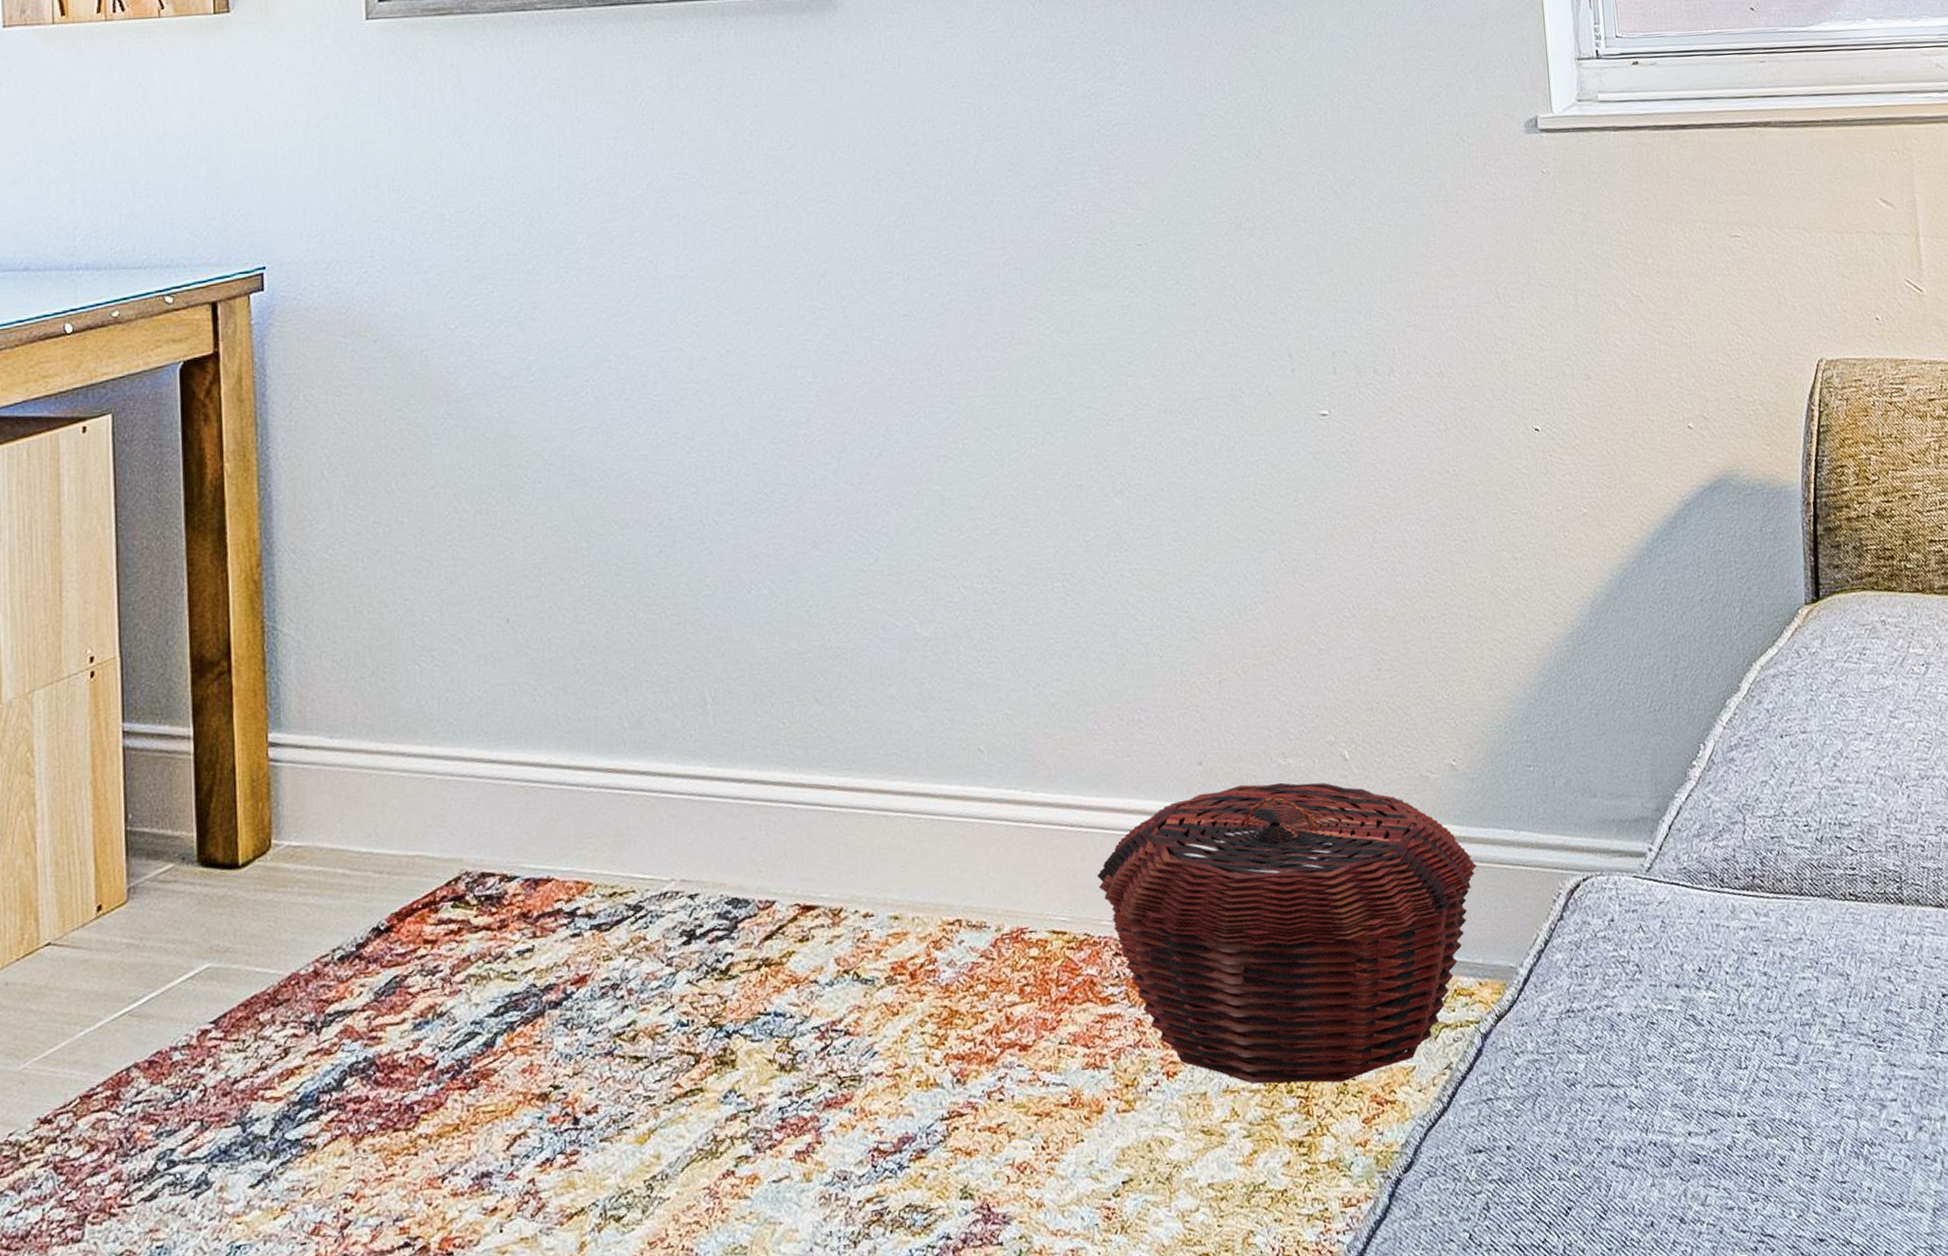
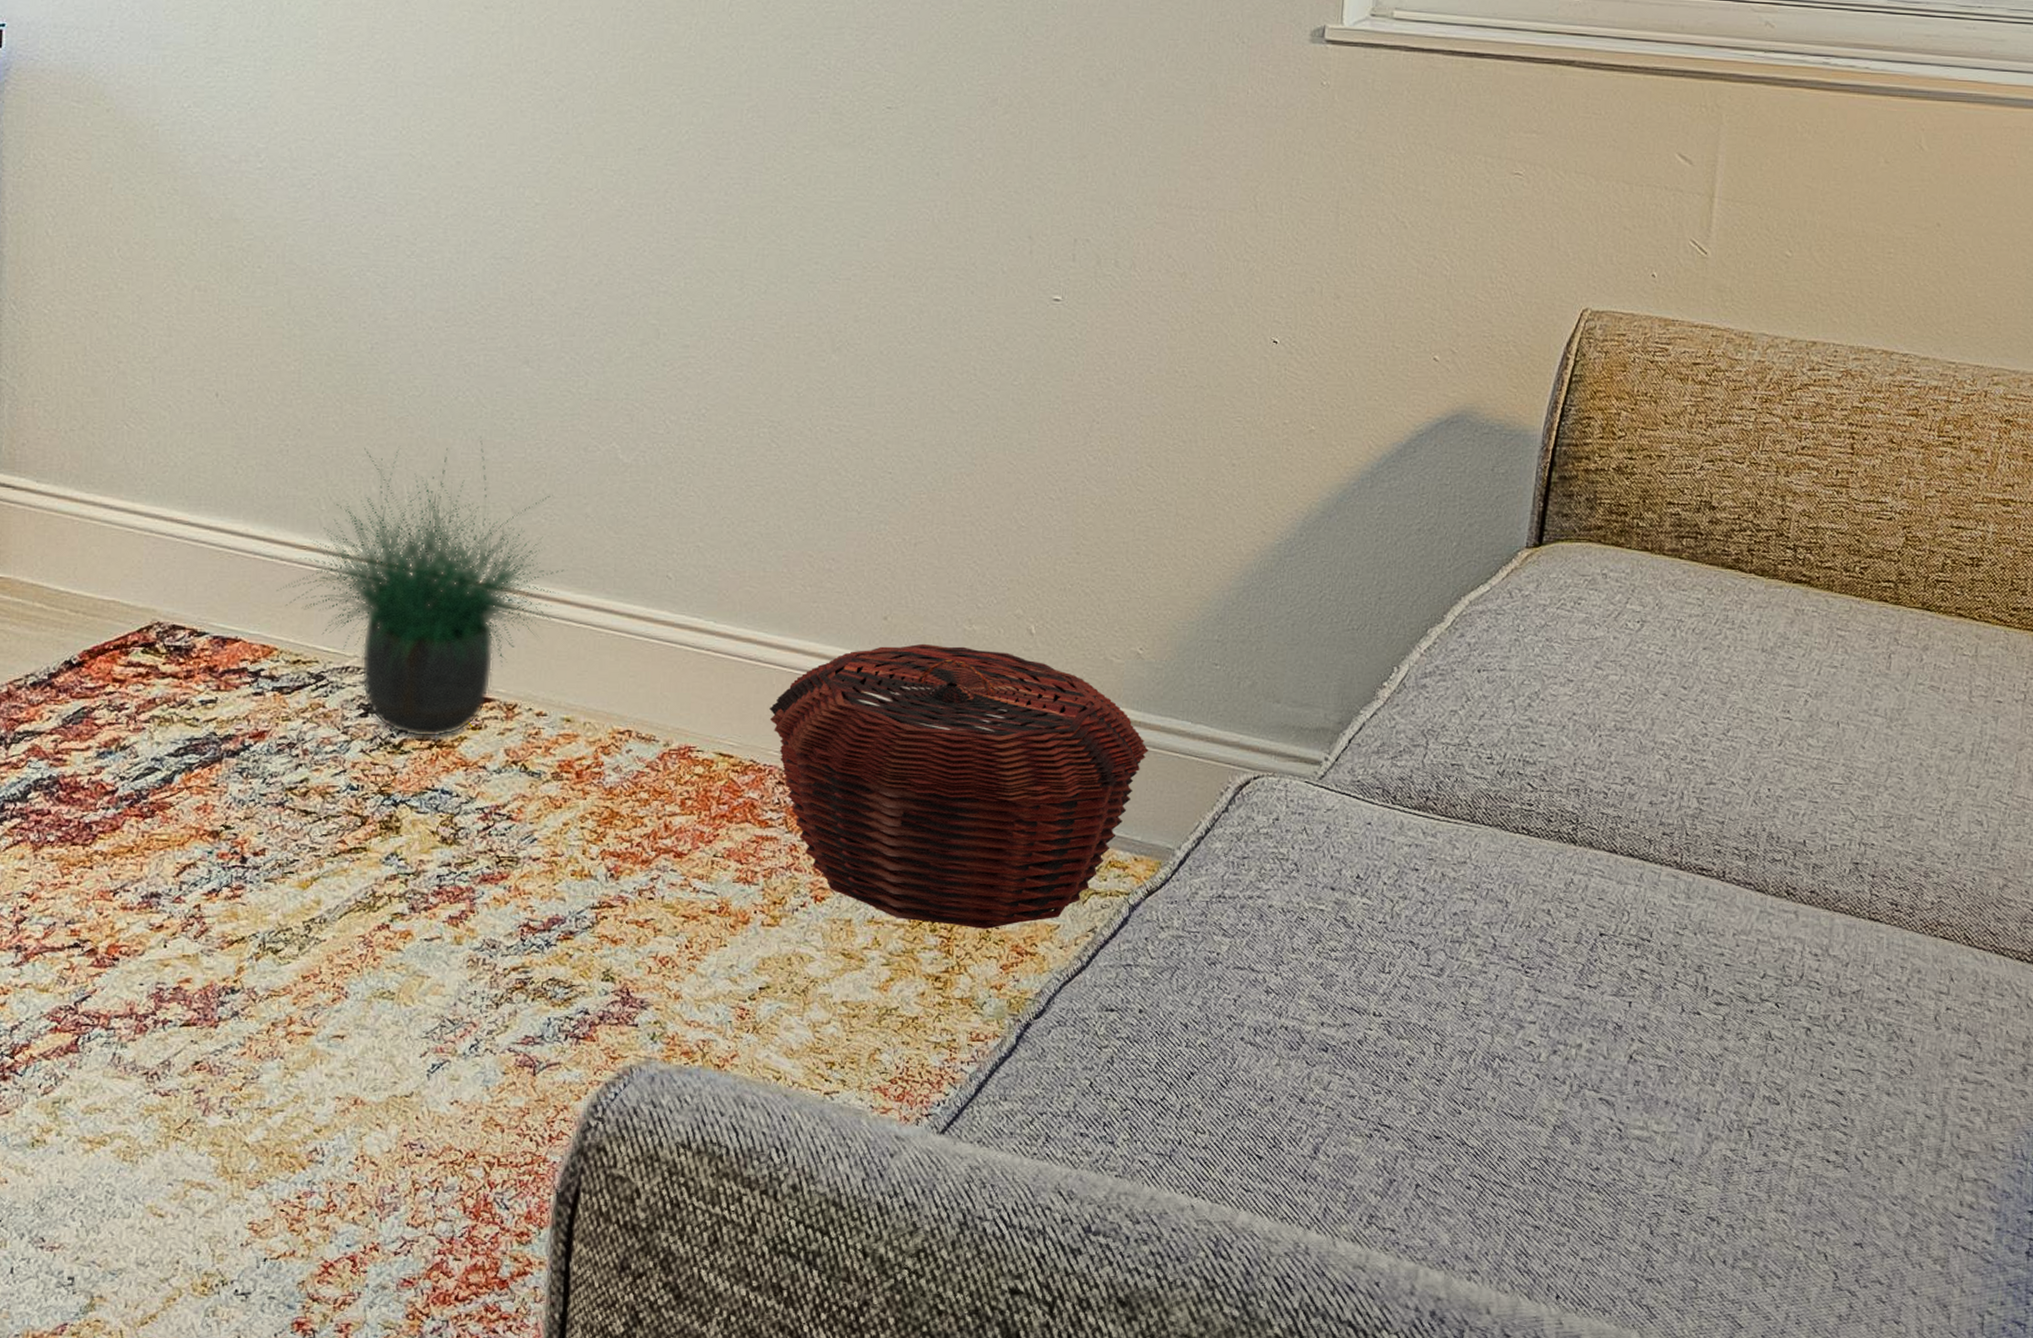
potted plant: none [585,629,879,960] -> present [276,437,568,738]

